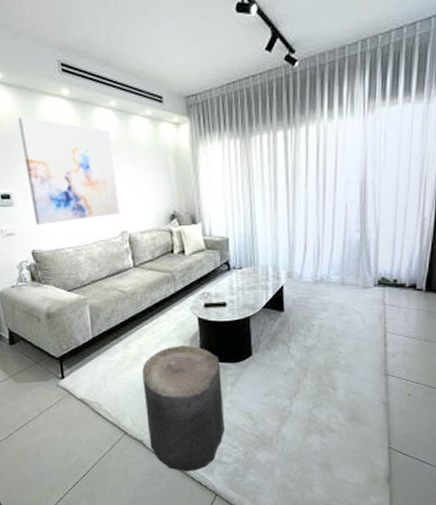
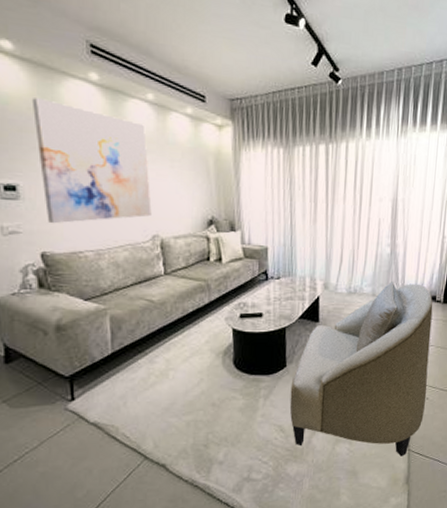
stool: present [143,346,224,472] -> none [169,359,256,494]
armchair: none [257,269,413,454] -> present [289,282,433,456]

